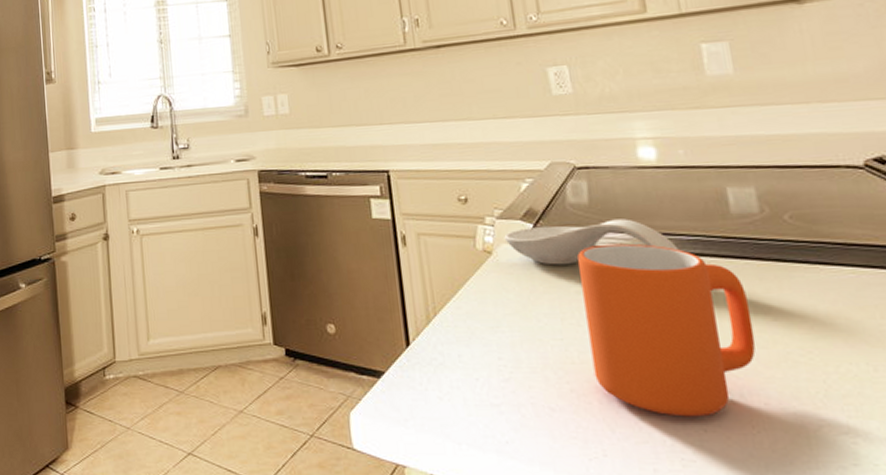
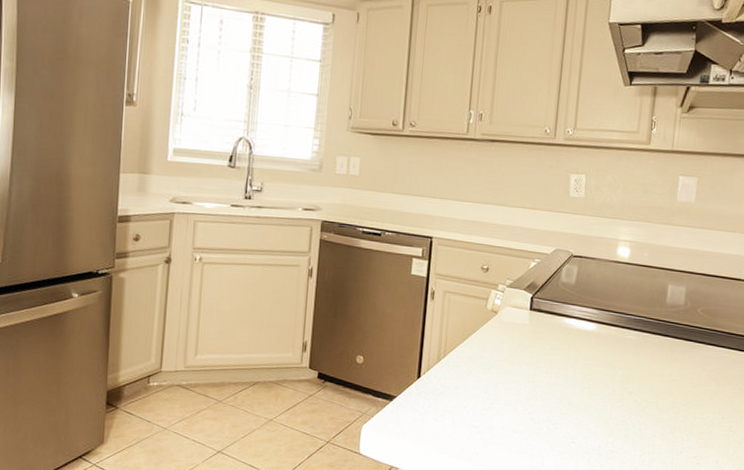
spoon rest: present [504,219,679,265] -> none [509,296,627,328]
mug: present [578,243,756,417] -> none [549,315,661,442]

